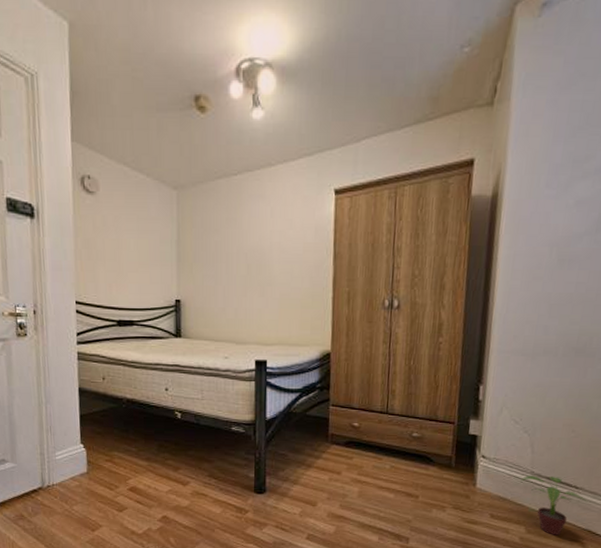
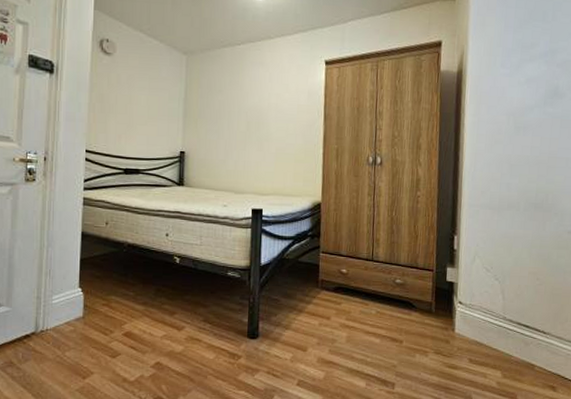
potted plant: present [520,475,587,536] -> none [494,320,554,380]

